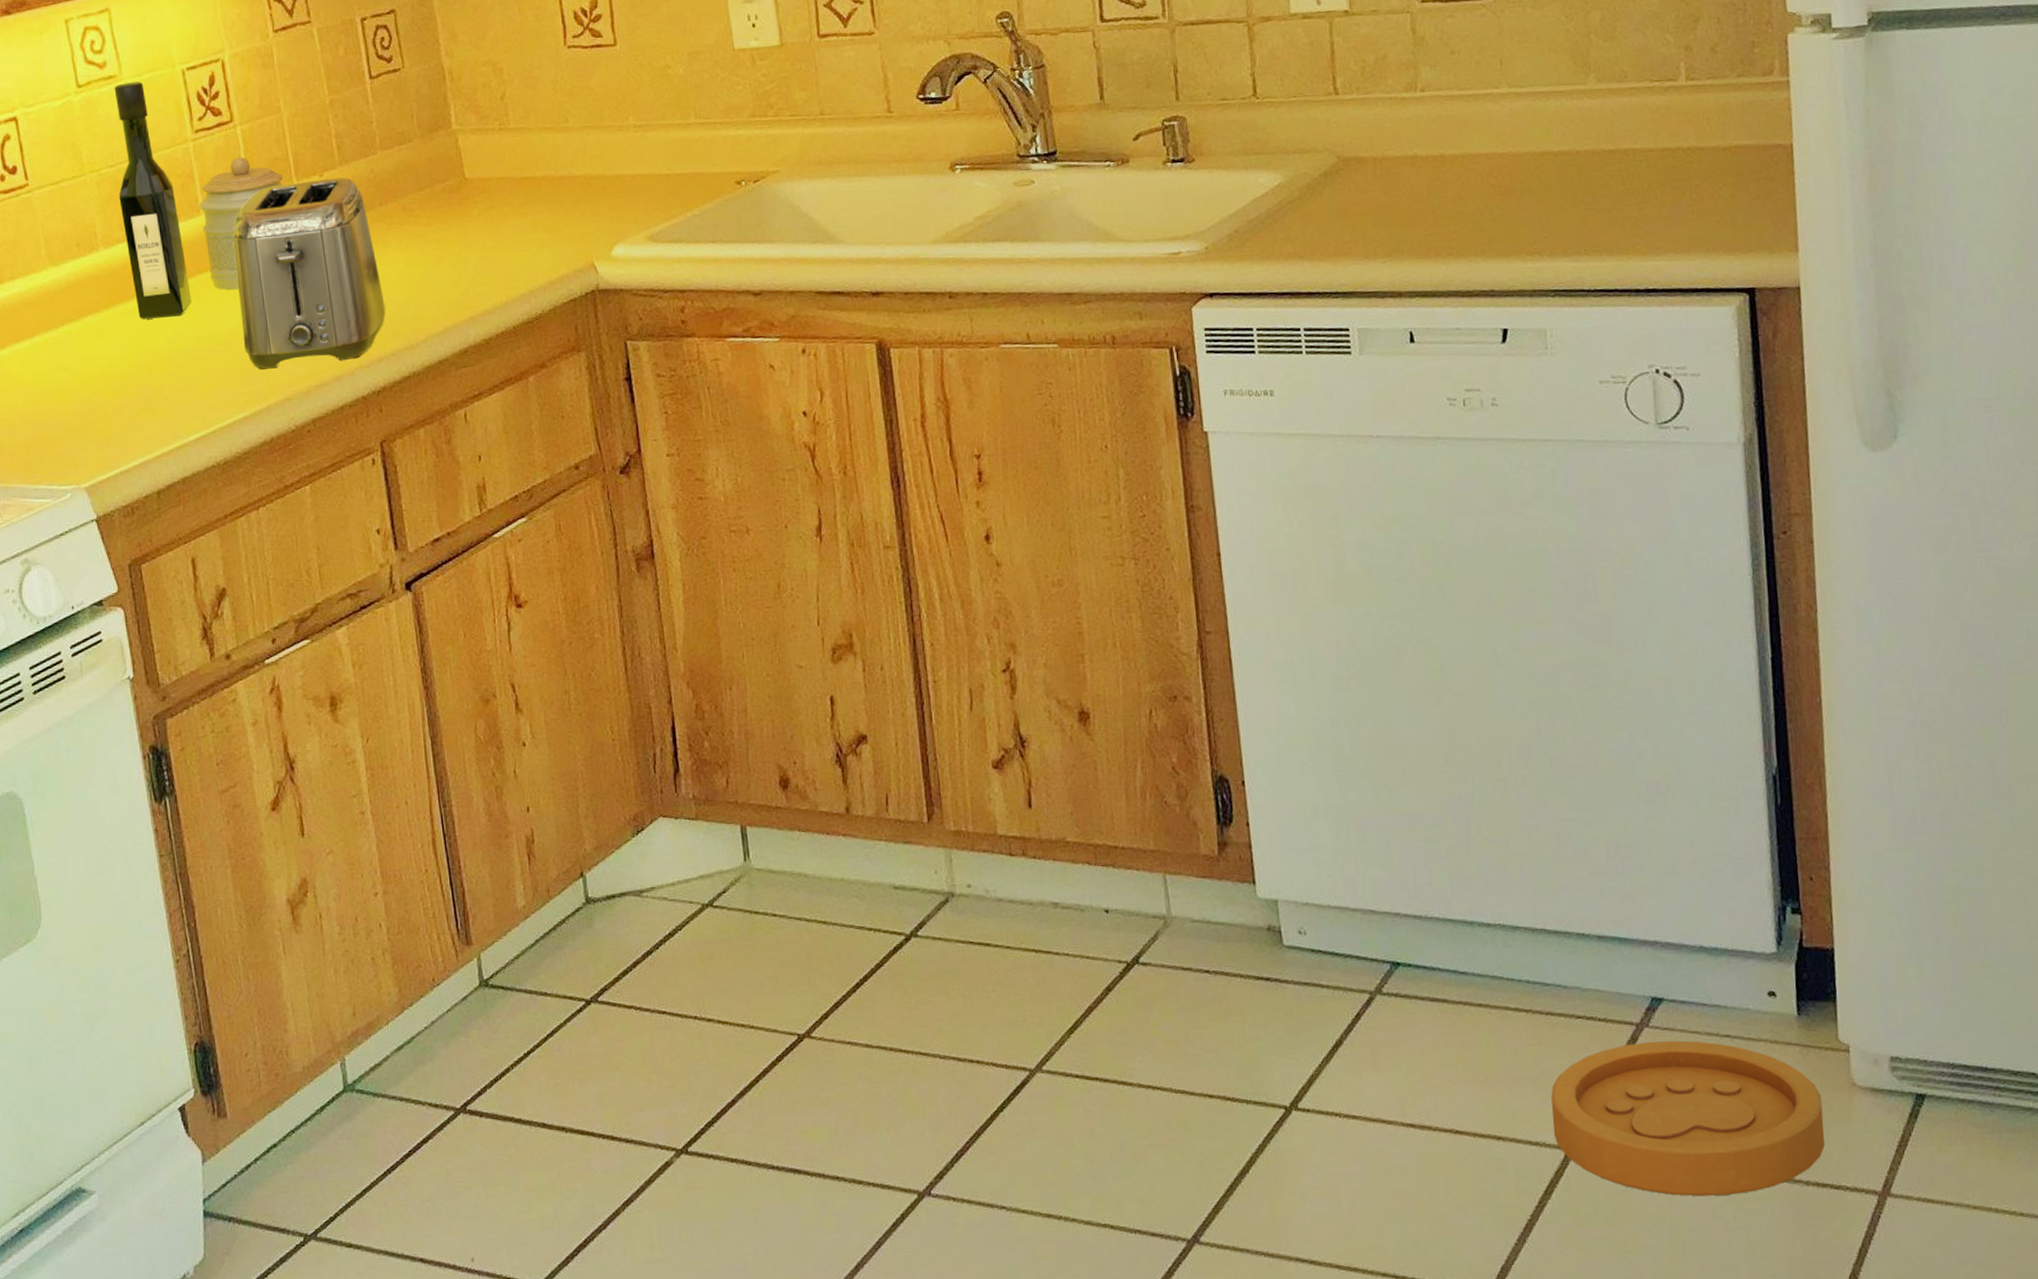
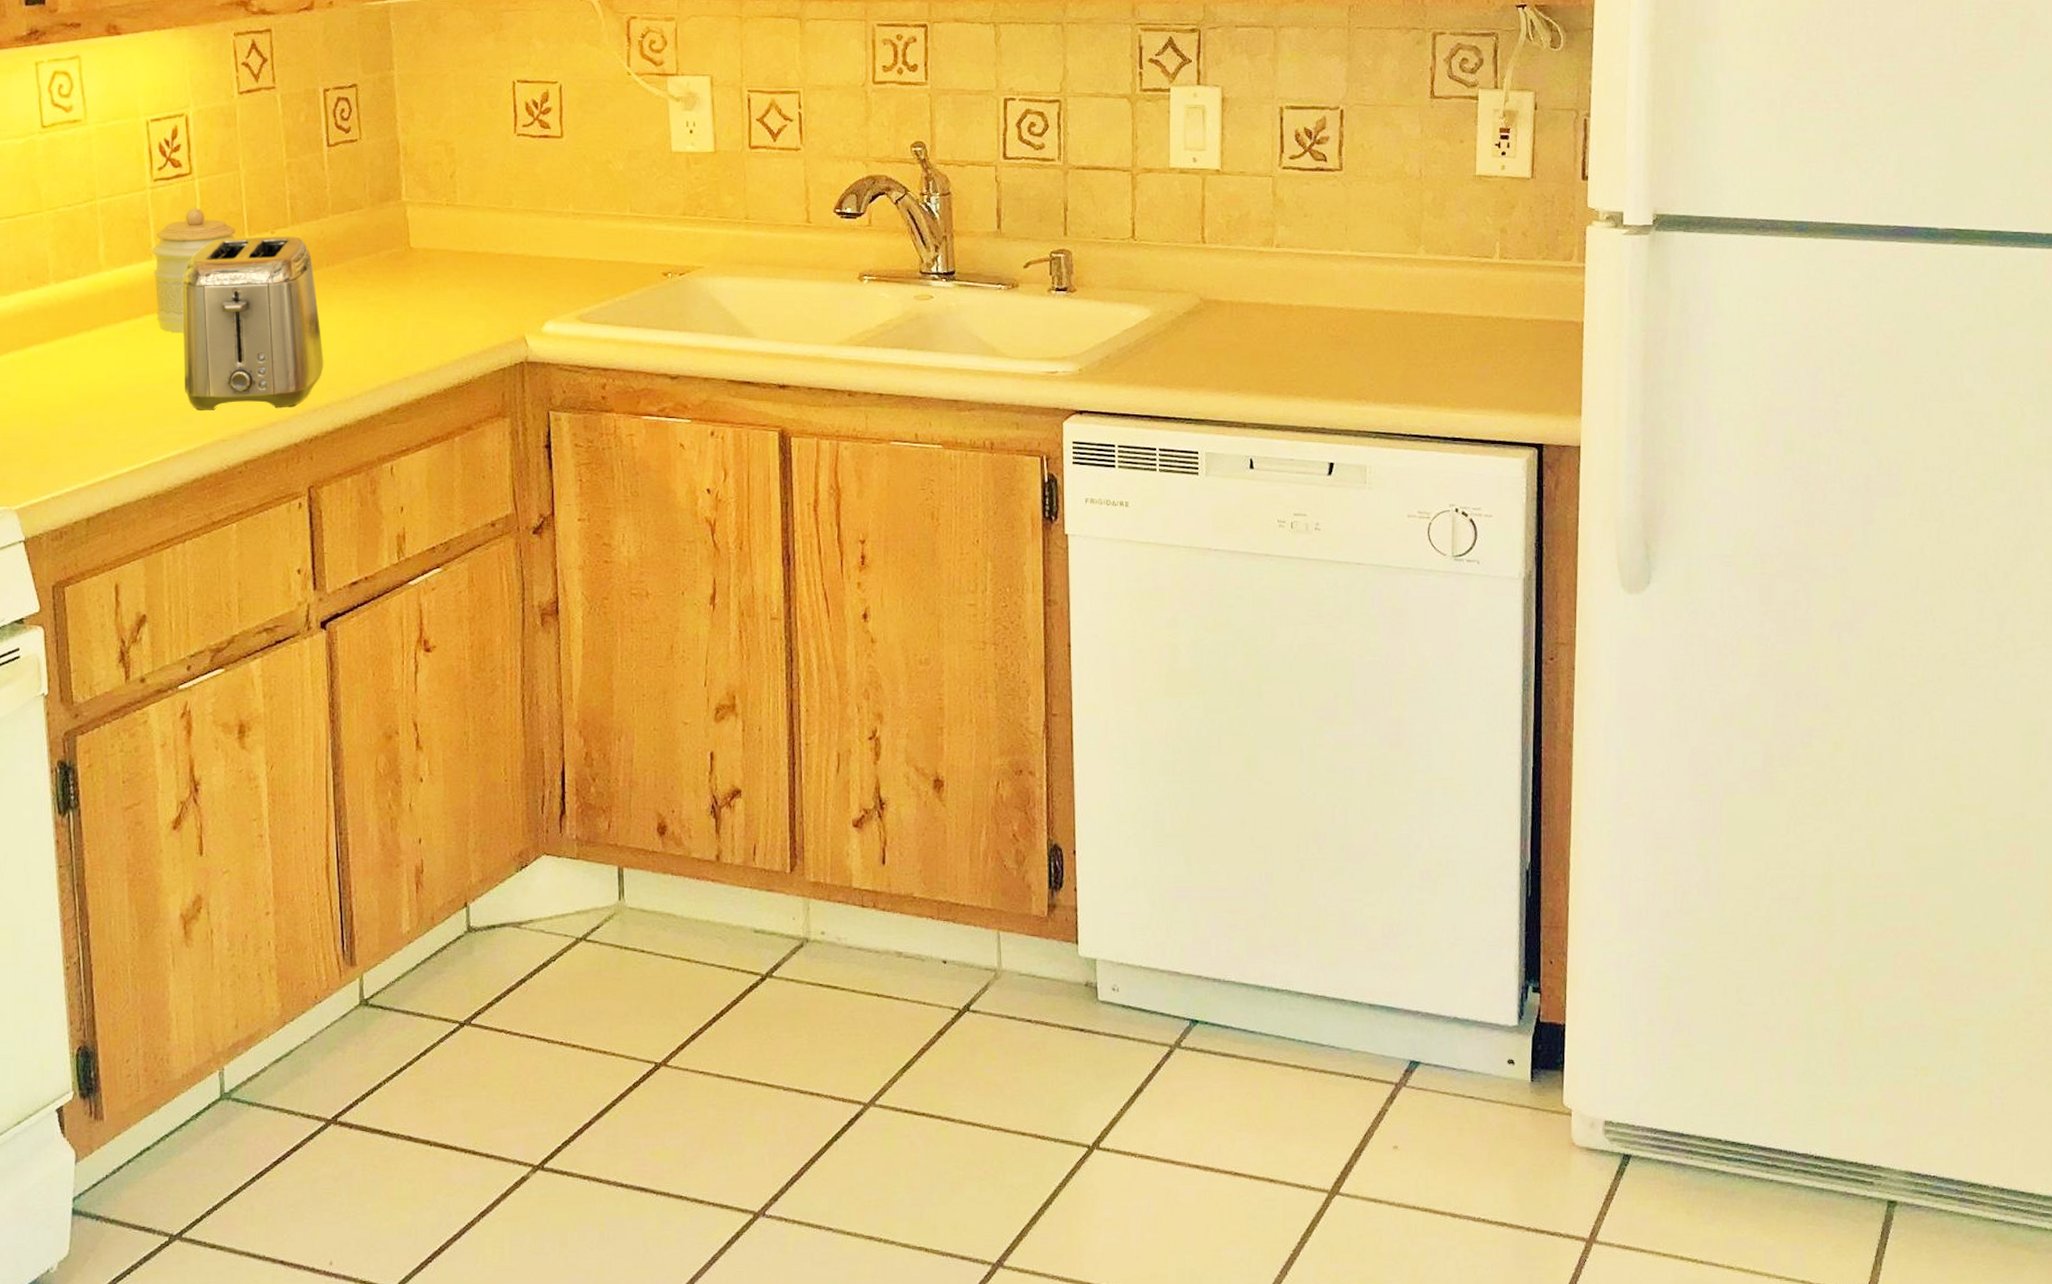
bottle: present [114,81,192,319] -> none [74,128,137,354]
pet bowl: present [1551,1040,1825,1197] -> none [1318,1099,1546,1238]

